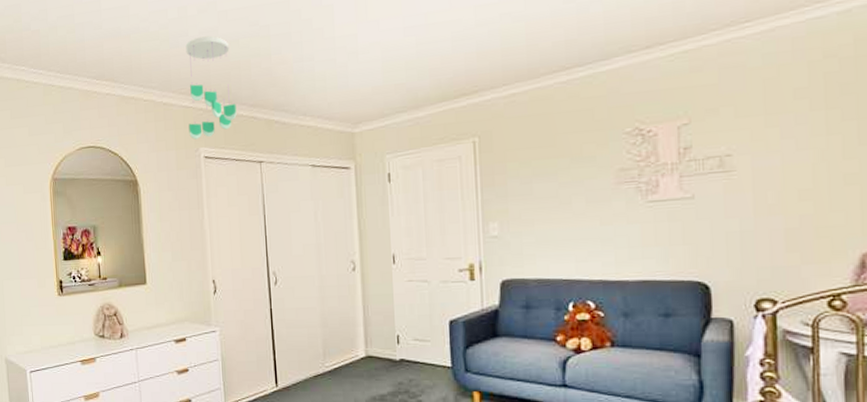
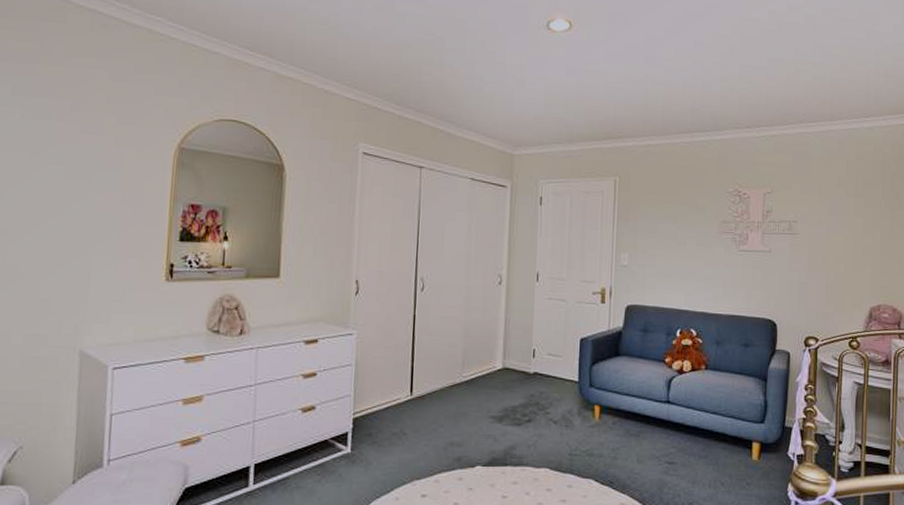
ceiling mobile: present [185,36,237,140] -> none [349,32,403,134]

